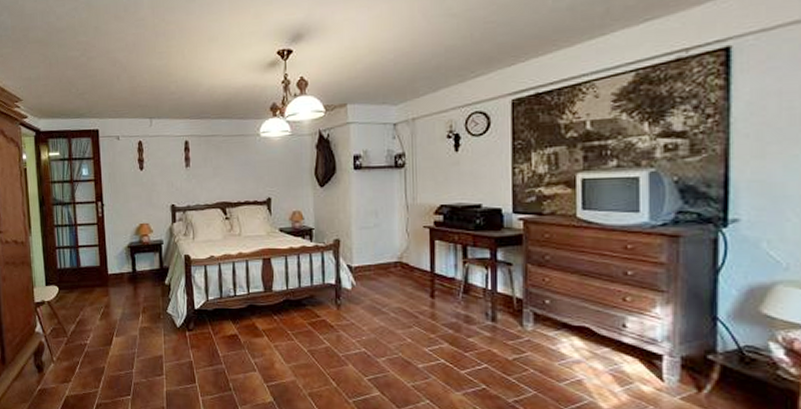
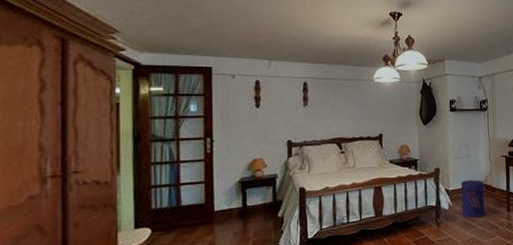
waste bin: none [367,256,400,302] -> present [460,180,485,218]

